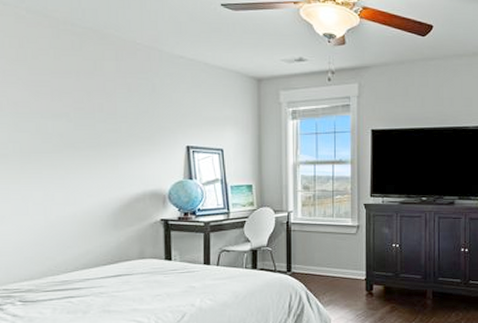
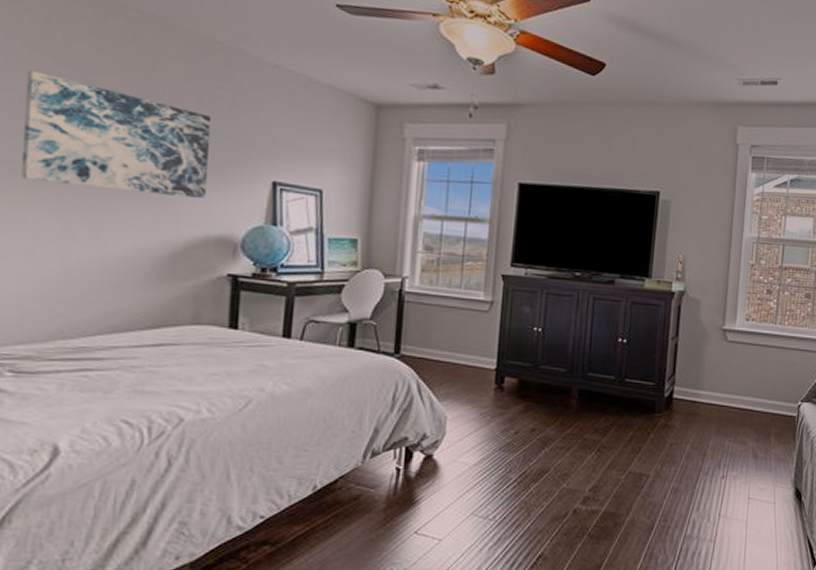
wall art: none [10,80,140,163] -> present [21,70,210,198]

